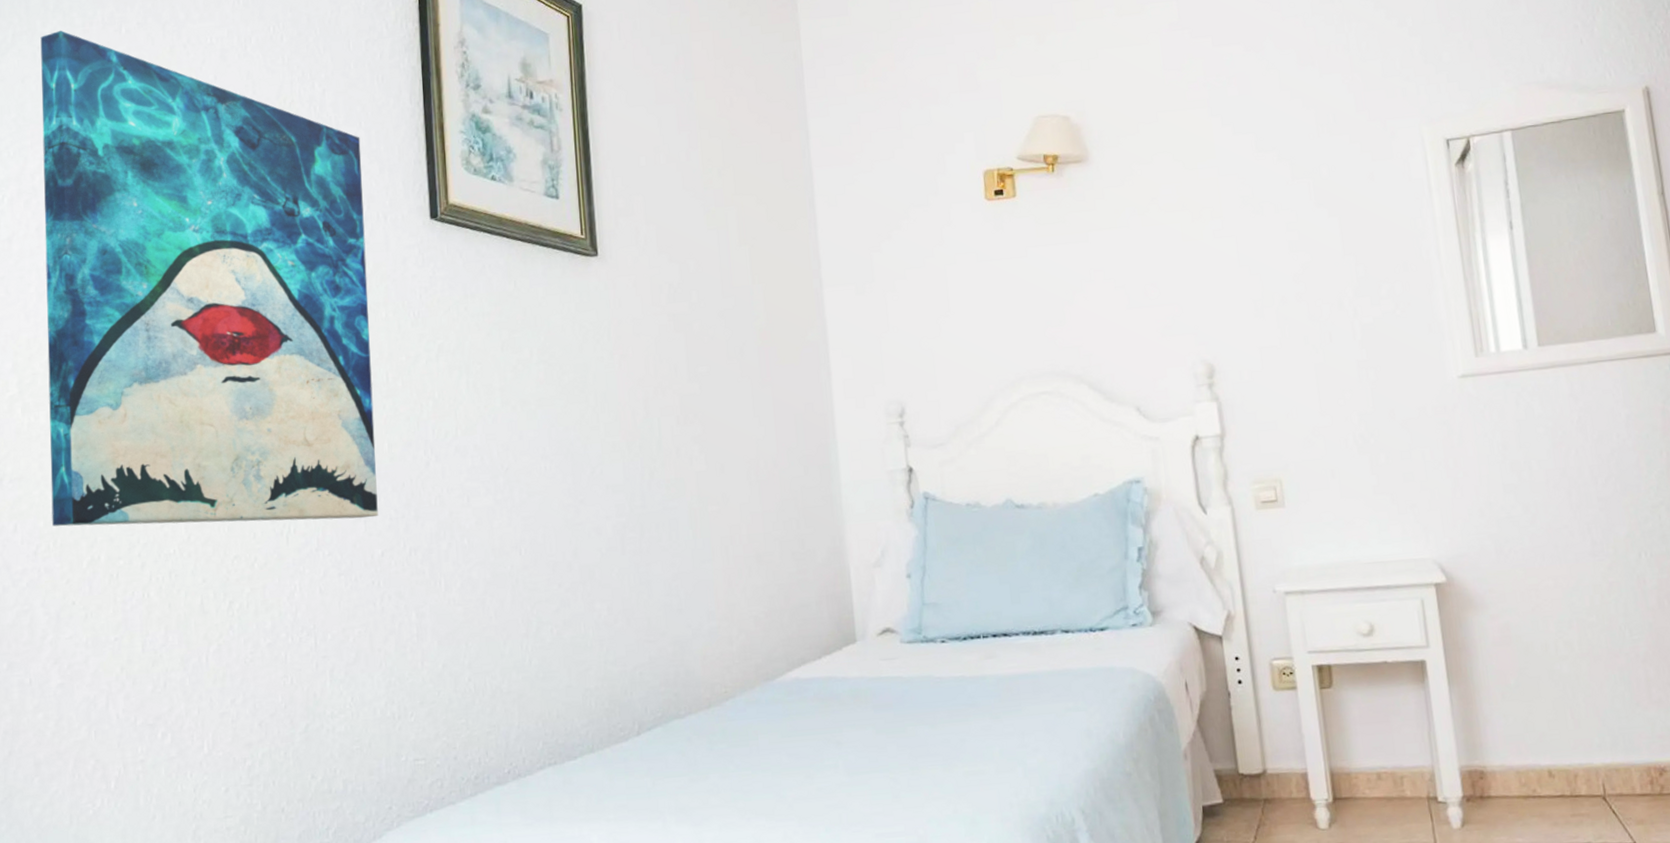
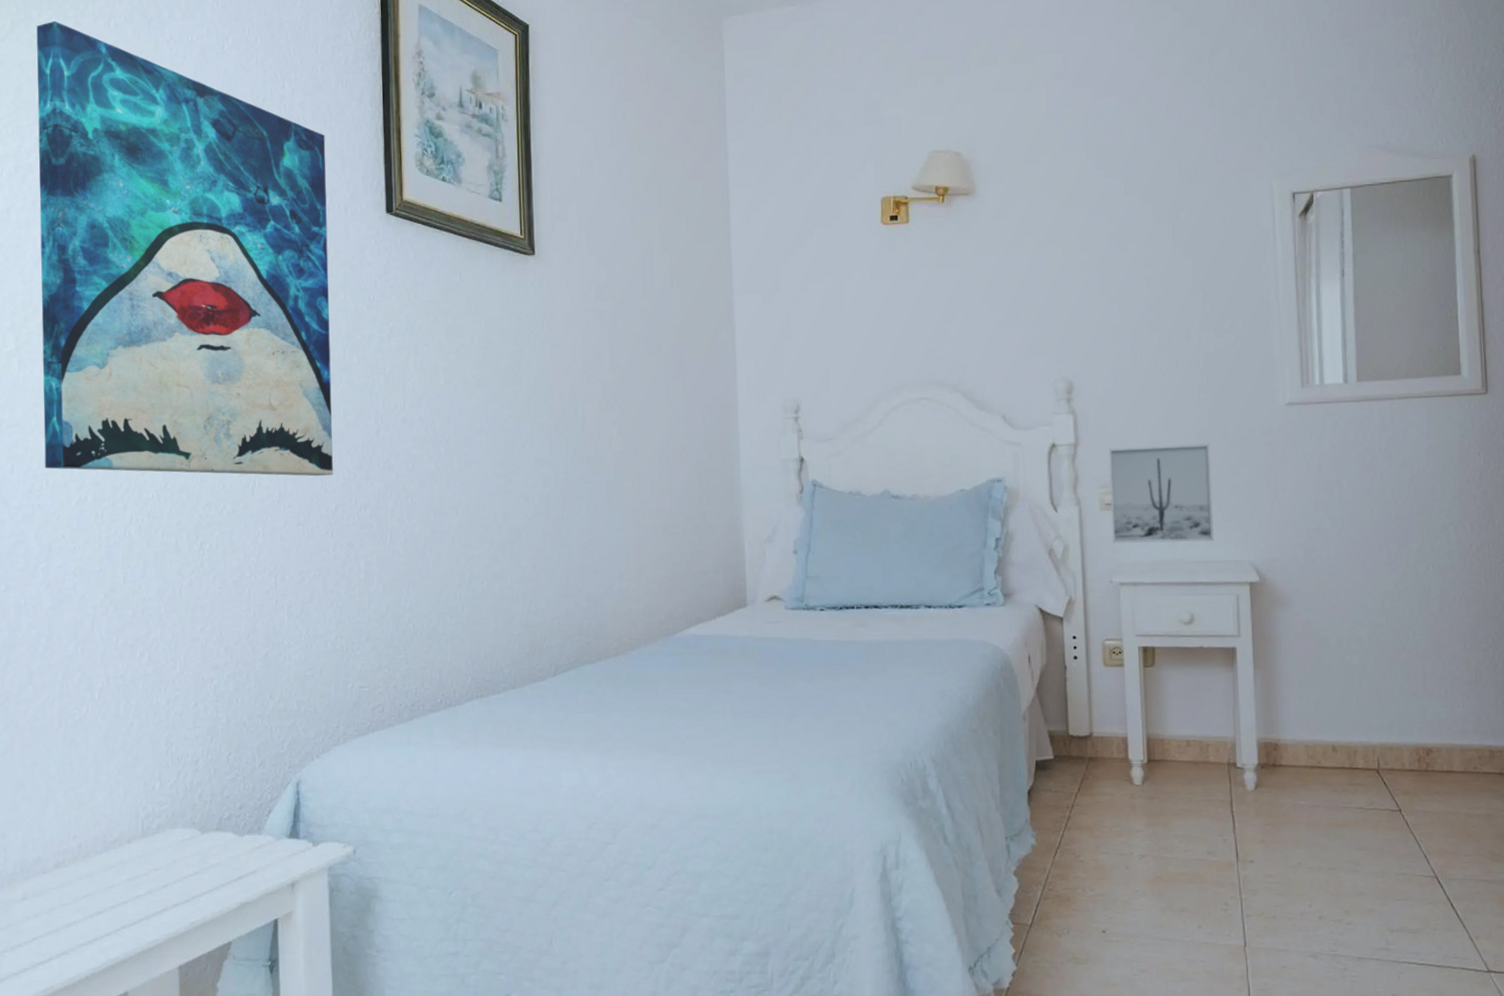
wall art: none [1260,426,1390,547] -> present [1108,443,1214,544]

